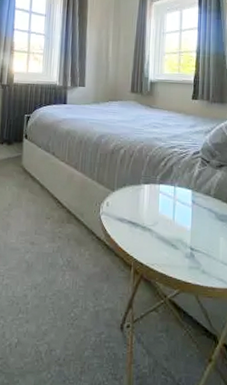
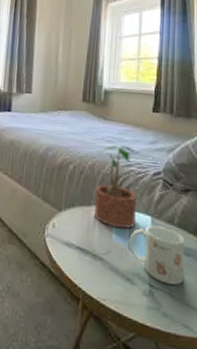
potted plant: none [143,130,180,203] -> present [94,145,138,229]
mug: none [173,198,220,247] -> present [128,225,185,285]

